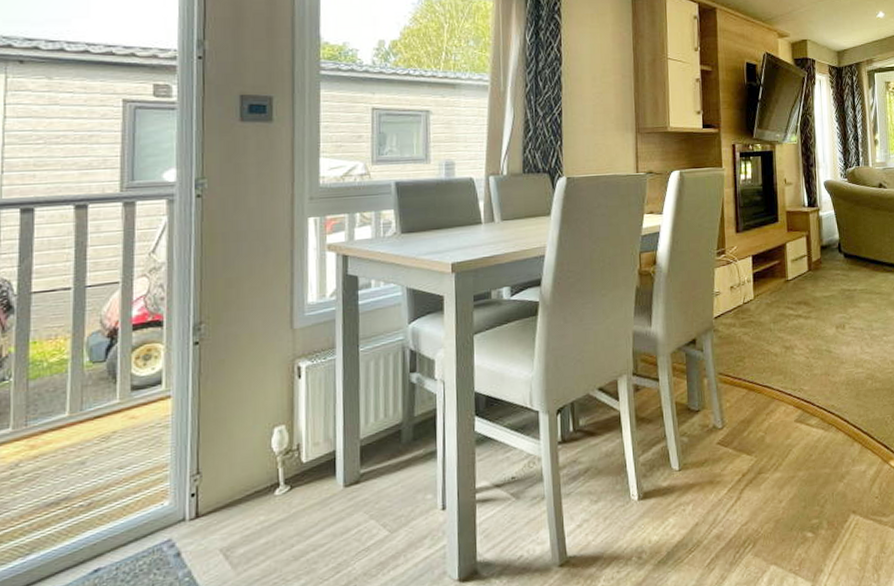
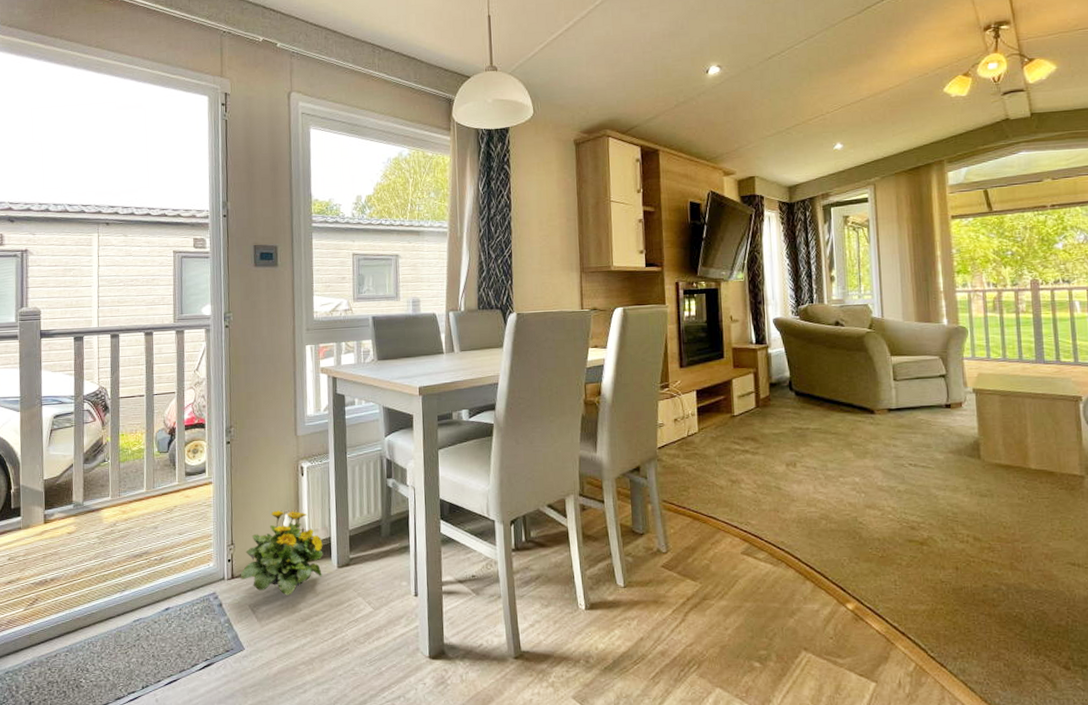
flowering plant: none [208,422,325,530] -> present [240,510,323,595]

